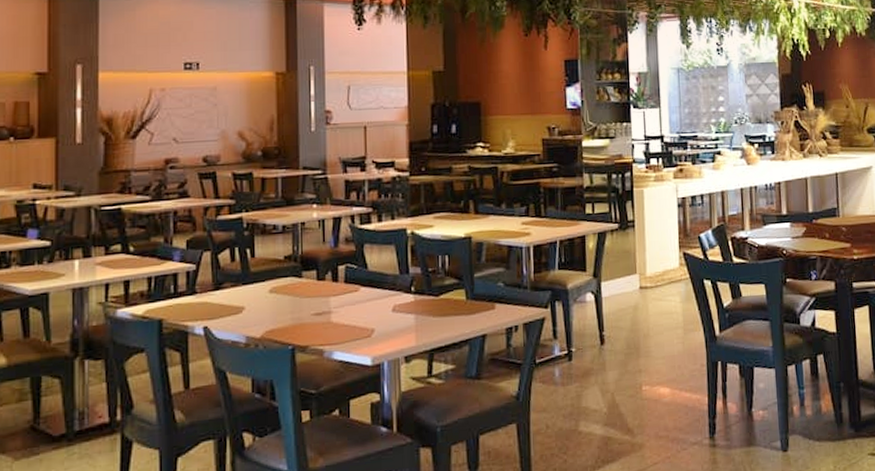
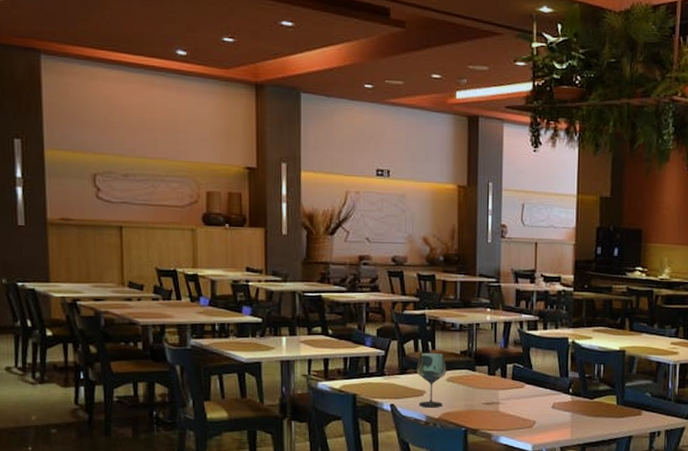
wine glass: none [233,261,269,327] -> present [416,353,447,408]

